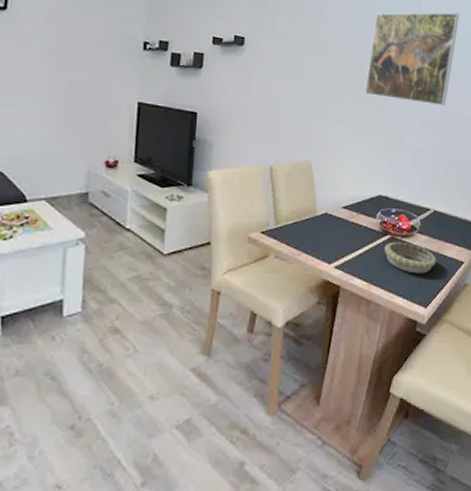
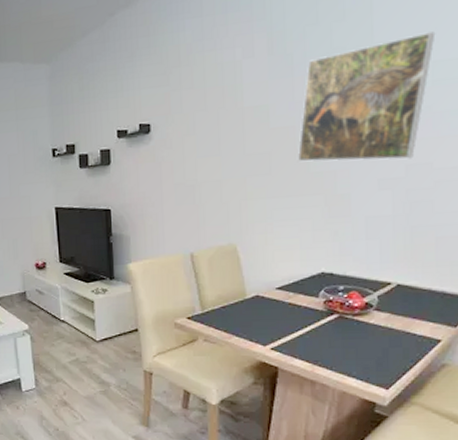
decorative bowl: present [384,241,437,274] -> none [330,320,402,354]

